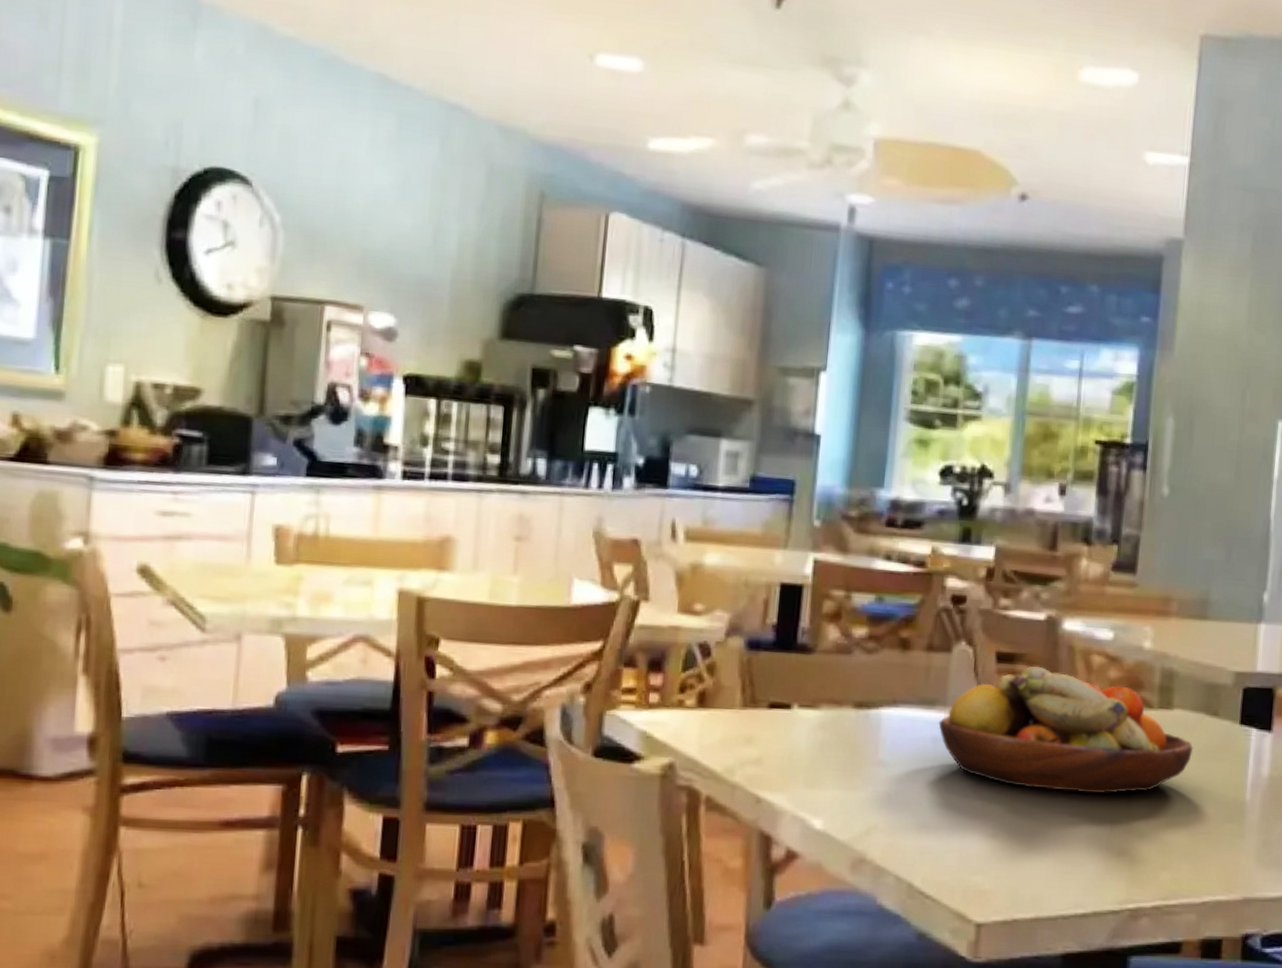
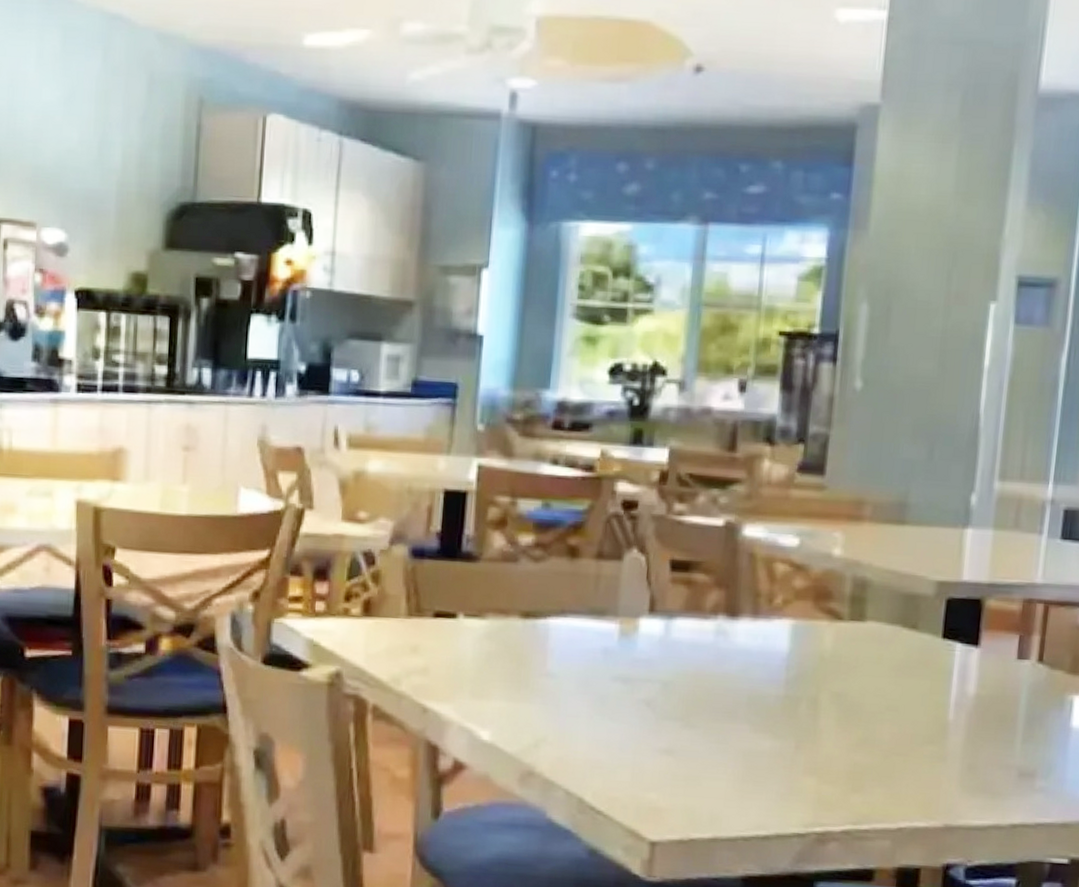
fruit bowl: present [938,666,1194,794] -> none [609,574,889,710]

